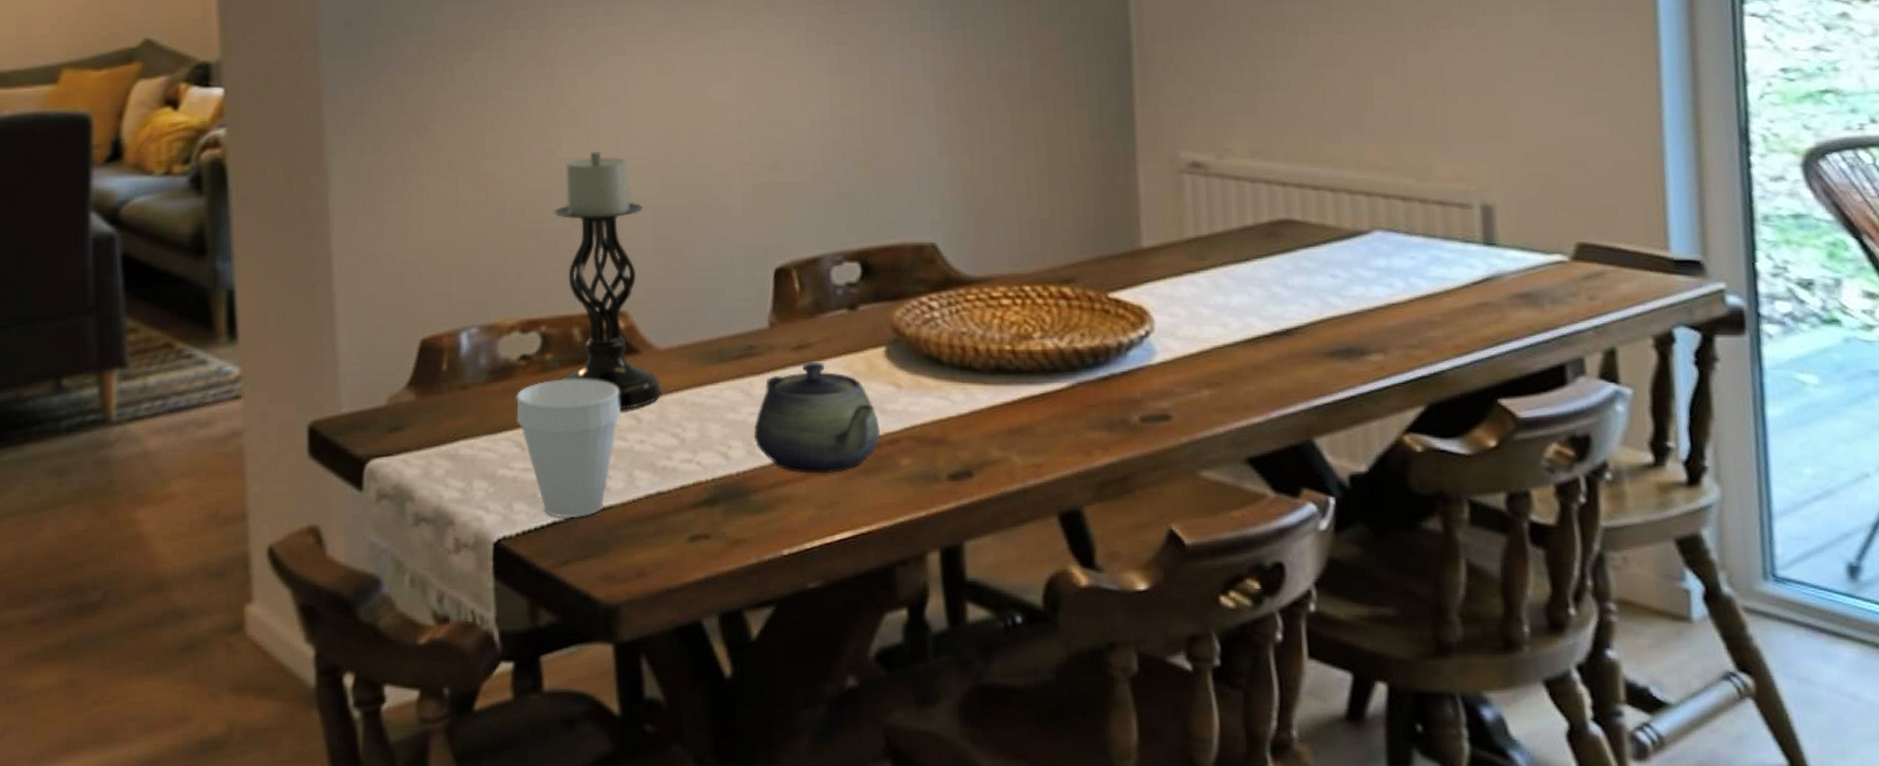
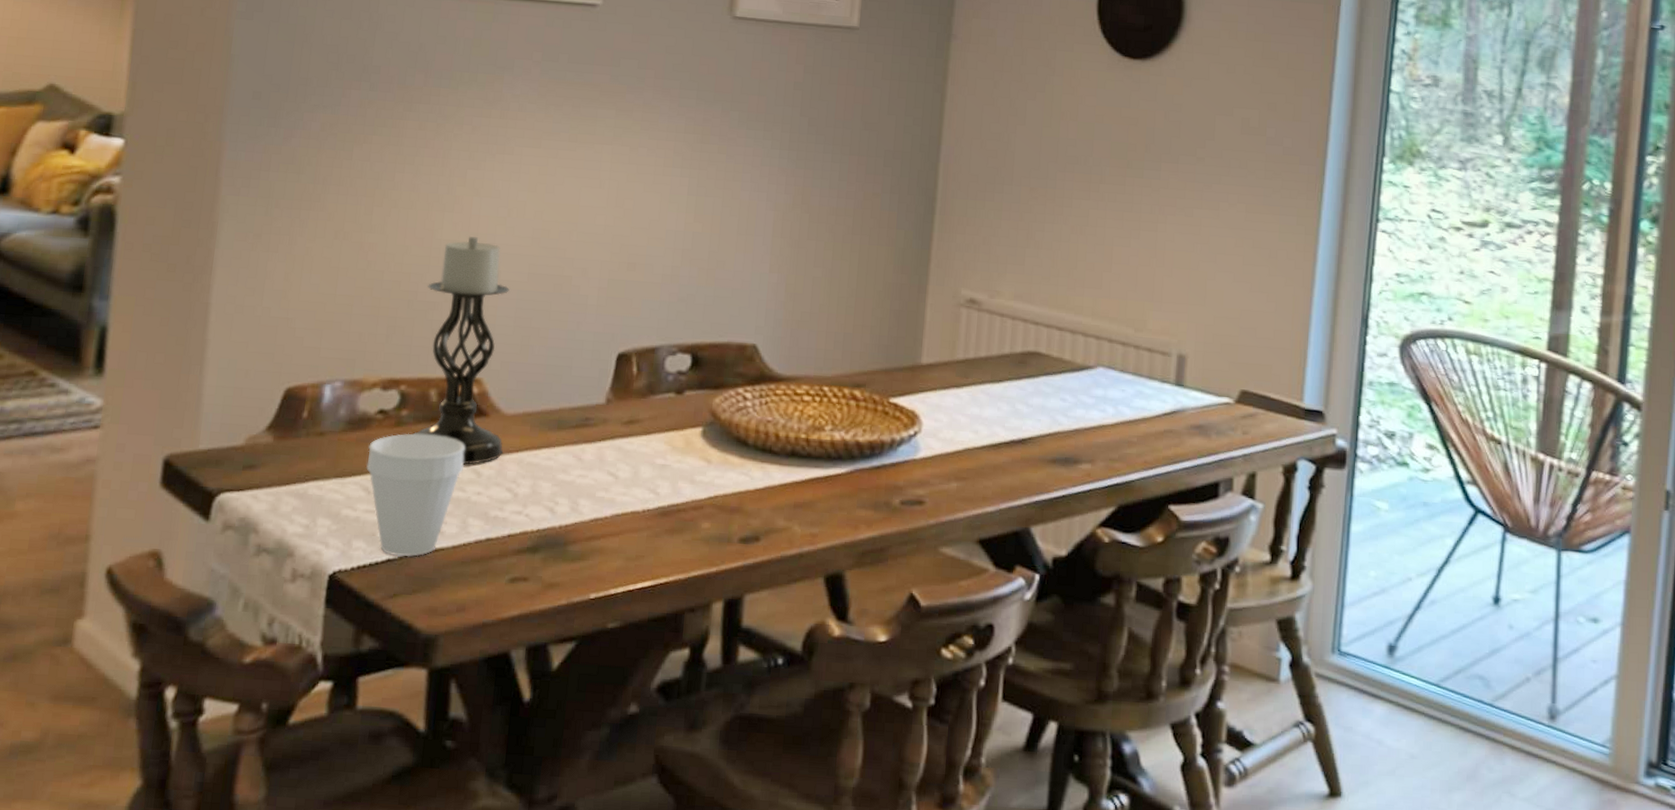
teapot: present [753,363,881,474] -> none [579,436,689,532]

